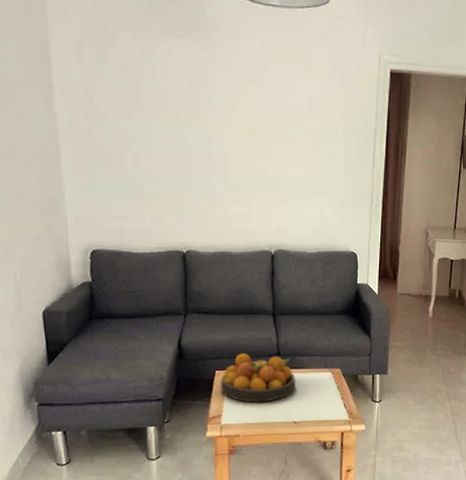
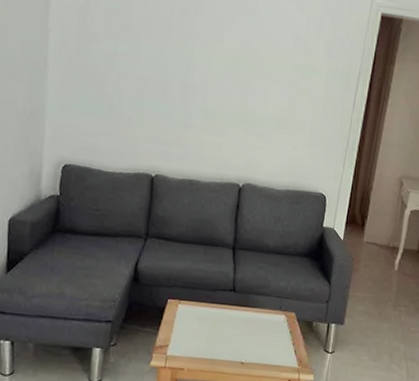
fruit bowl: present [221,353,295,403] -> none [171,284,248,338]

